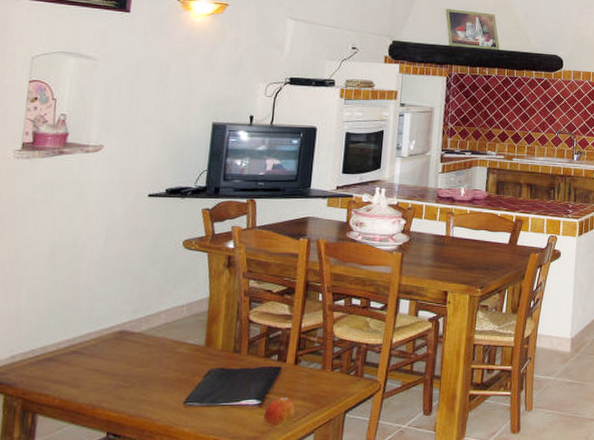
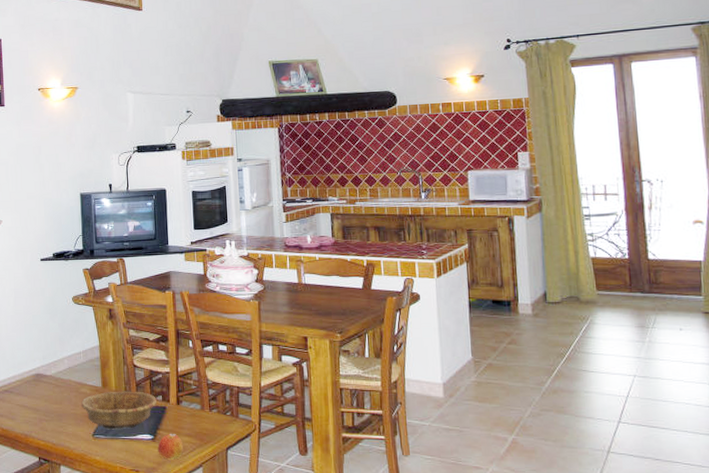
decorative bowl: none [175,350,272,396] -> present [81,391,158,430]

